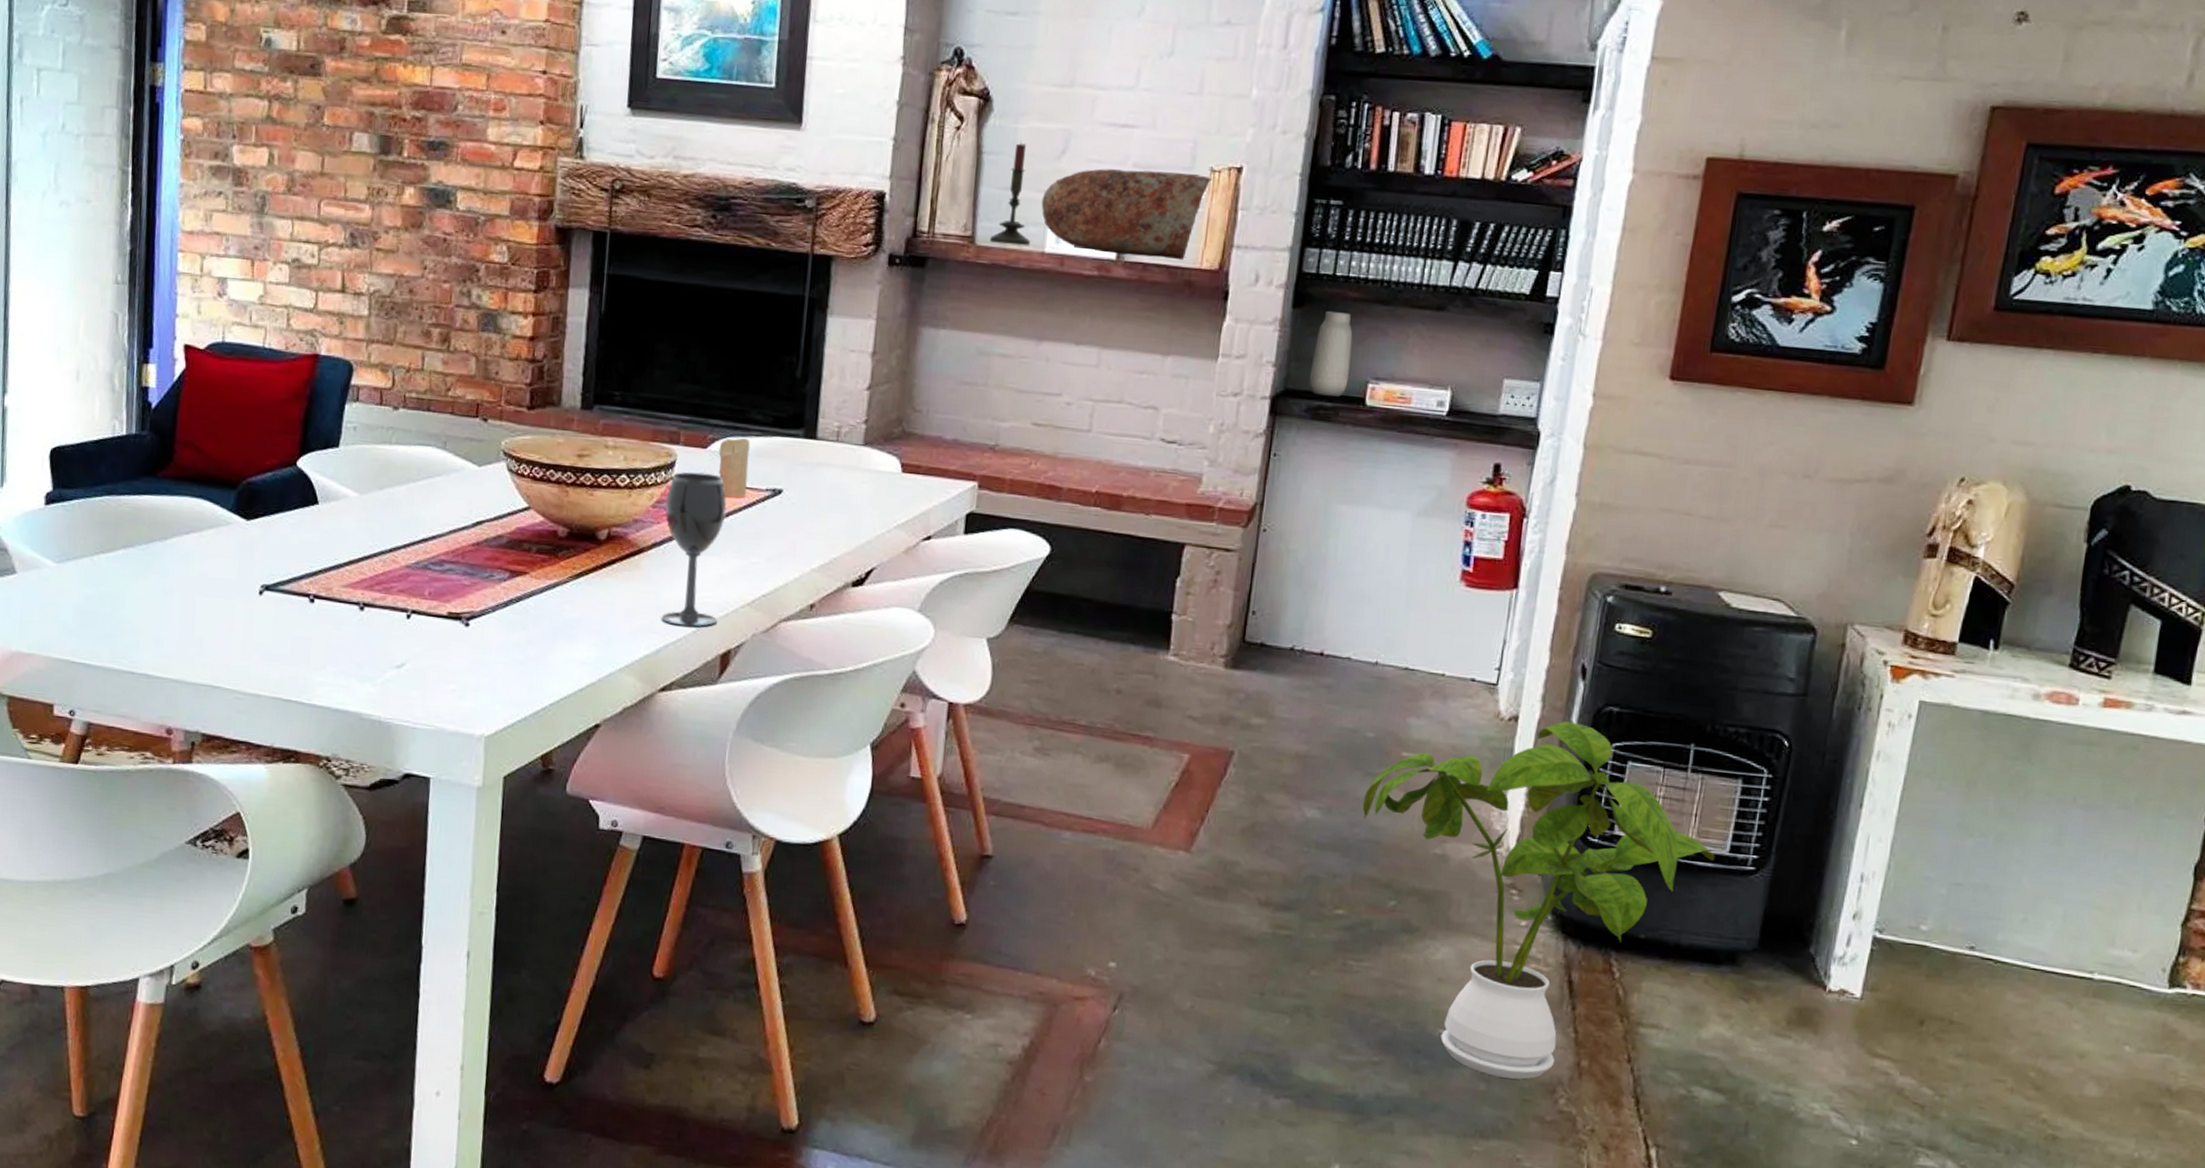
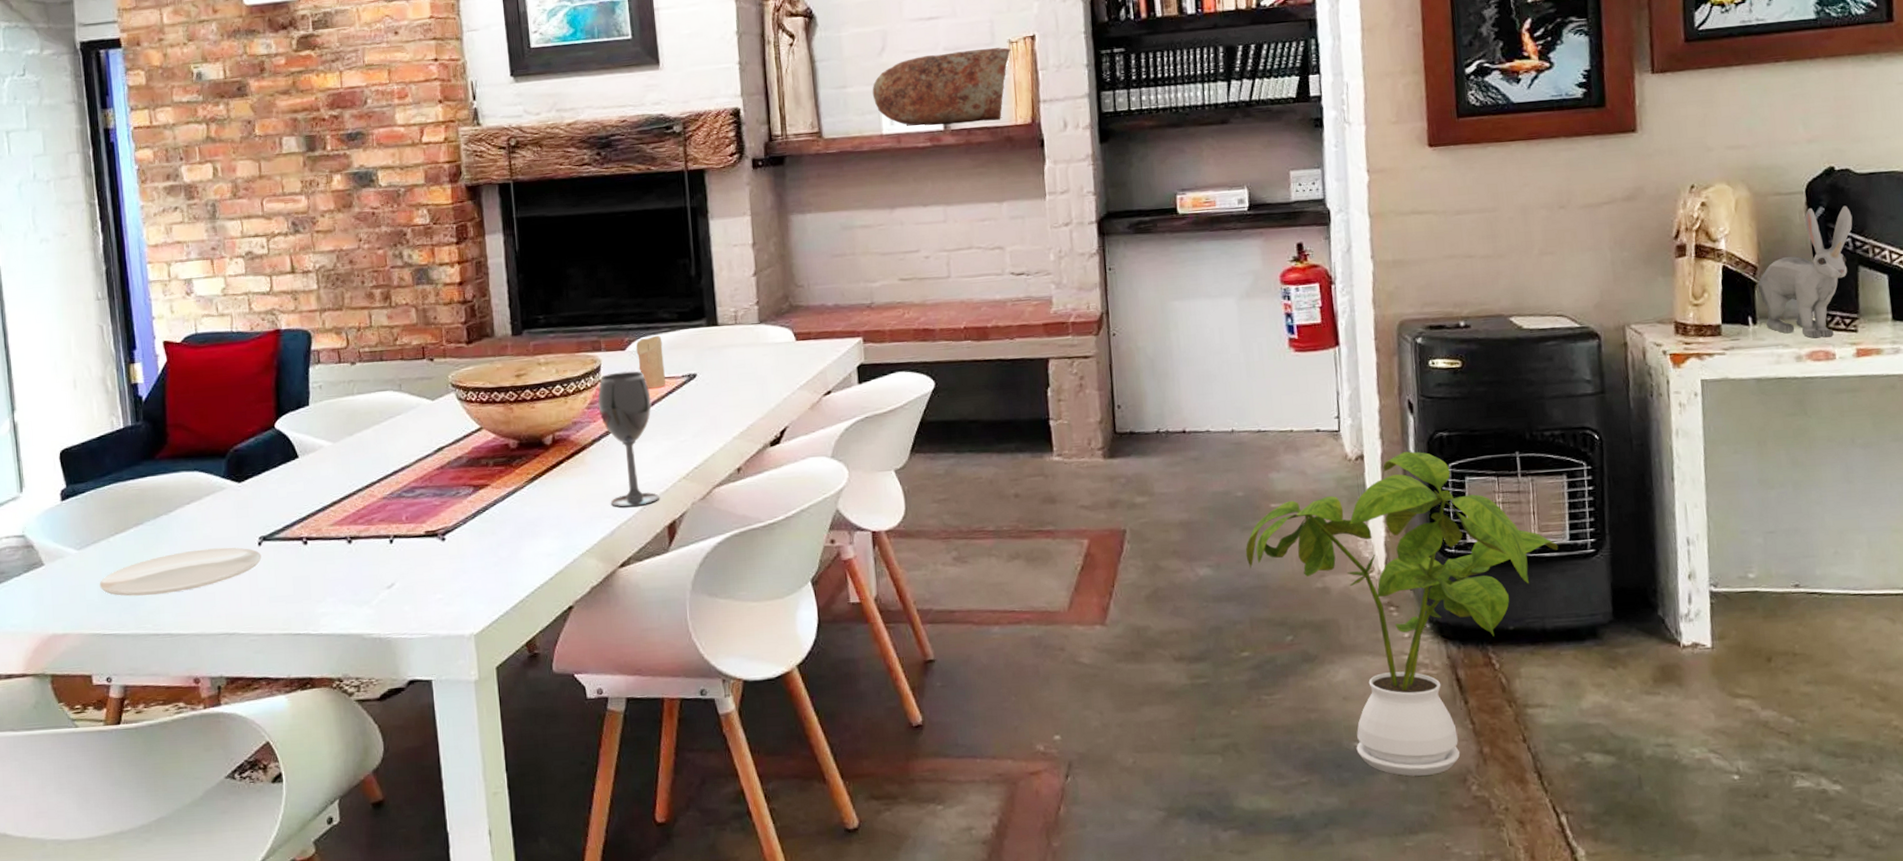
plate: none [75,586,261,630] -> present [99,547,262,596]
candle: present [990,141,1031,247] -> none [835,46,870,134]
vase: present [1309,311,1353,398] -> none [1125,139,1160,213]
decorative figurine: none [2008,528,2138,679] -> present [1757,205,1853,339]

